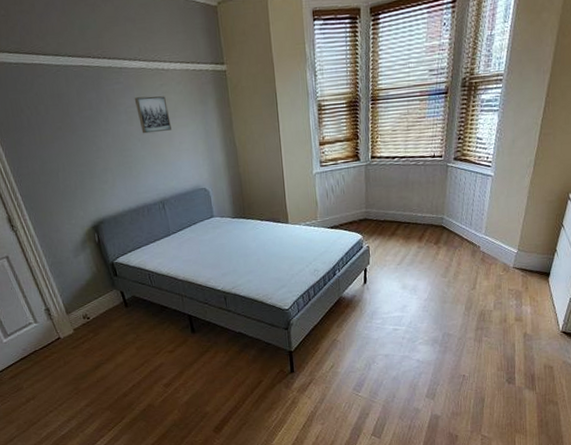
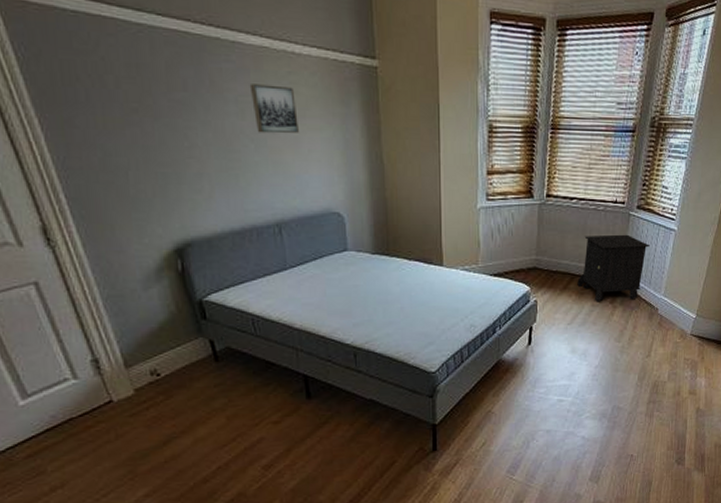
nightstand: none [403,183,469,244] -> present [577,234,650,302]

